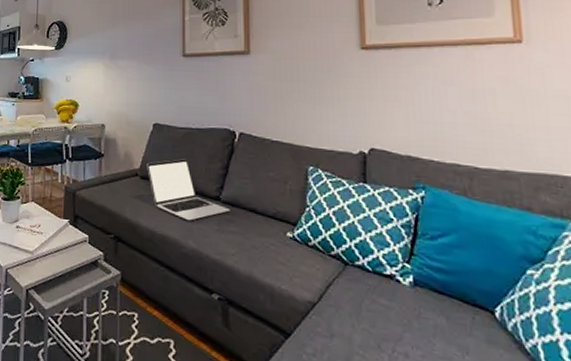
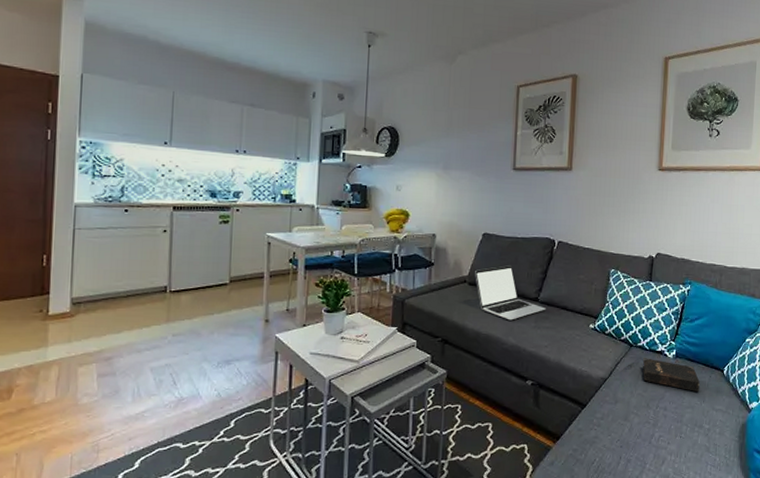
hardback book: none [364,280,458,339] -> present [642,357,700,393]

